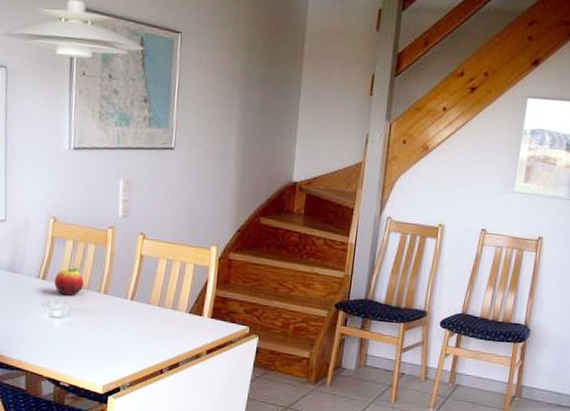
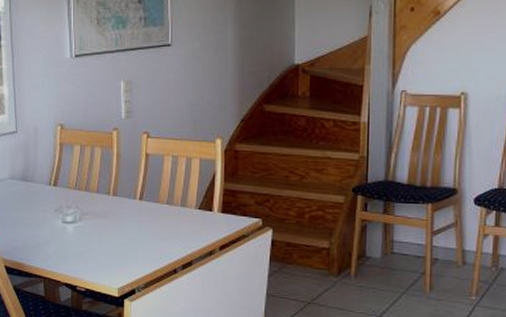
fruit: present [54,267,84,296] -> none [65,171,94,200]

